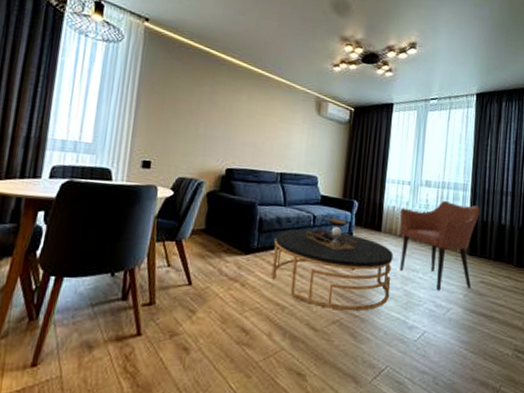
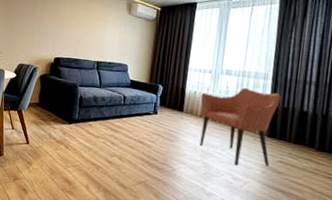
coffee table: present [271,218,394,311] -> none [88,99,194,176]

